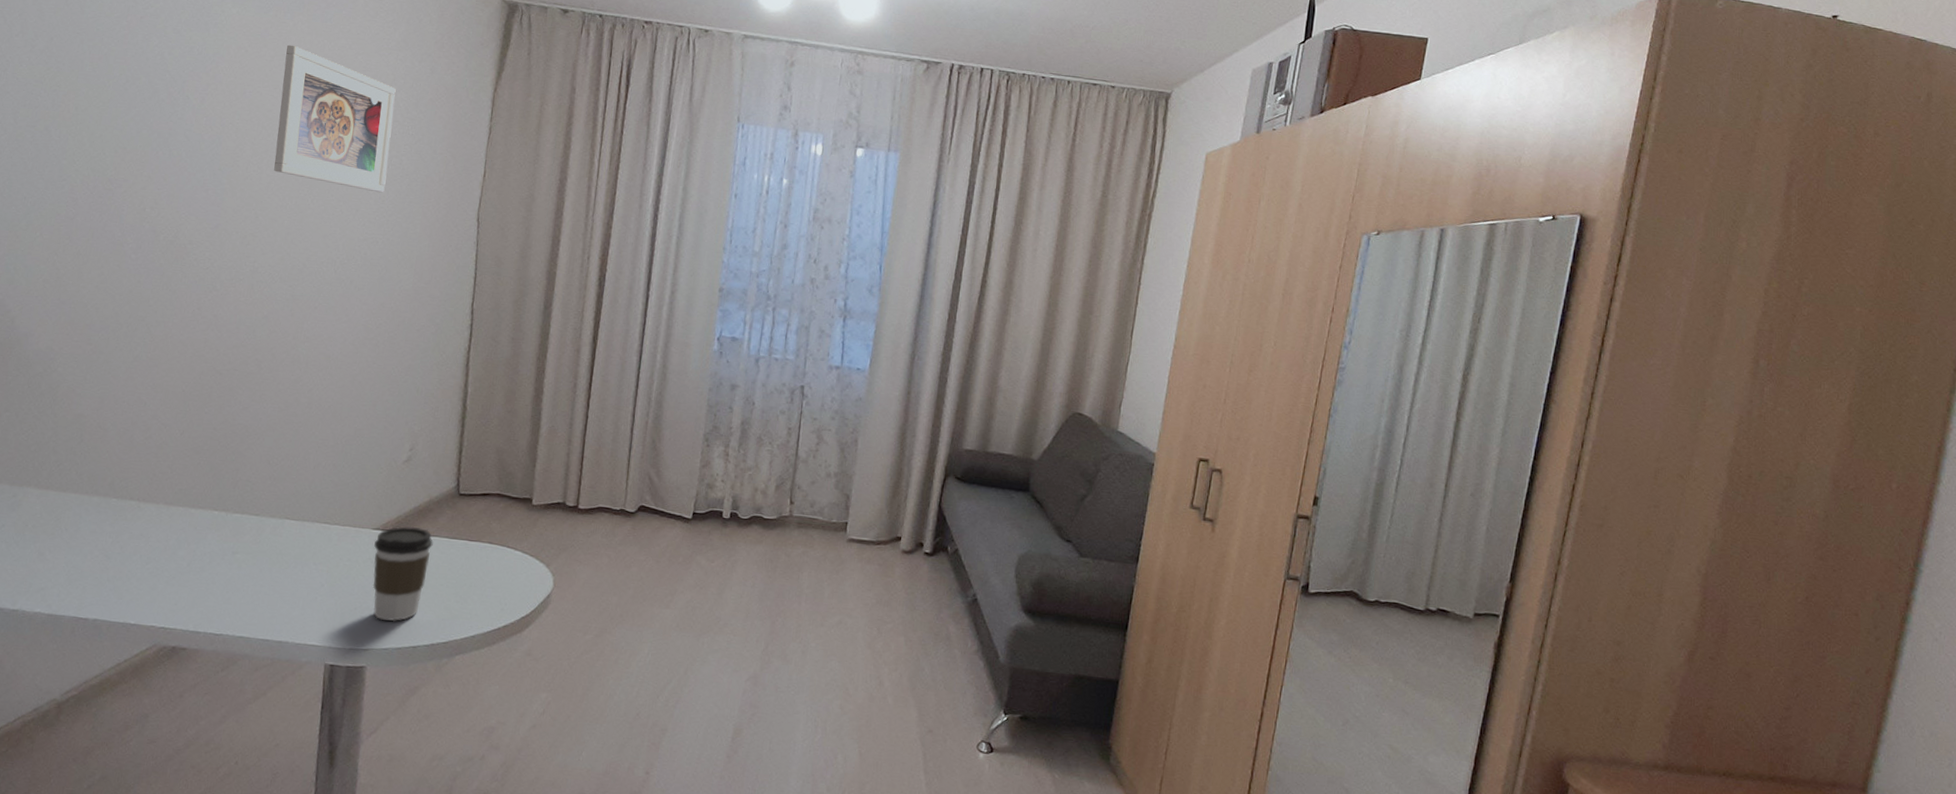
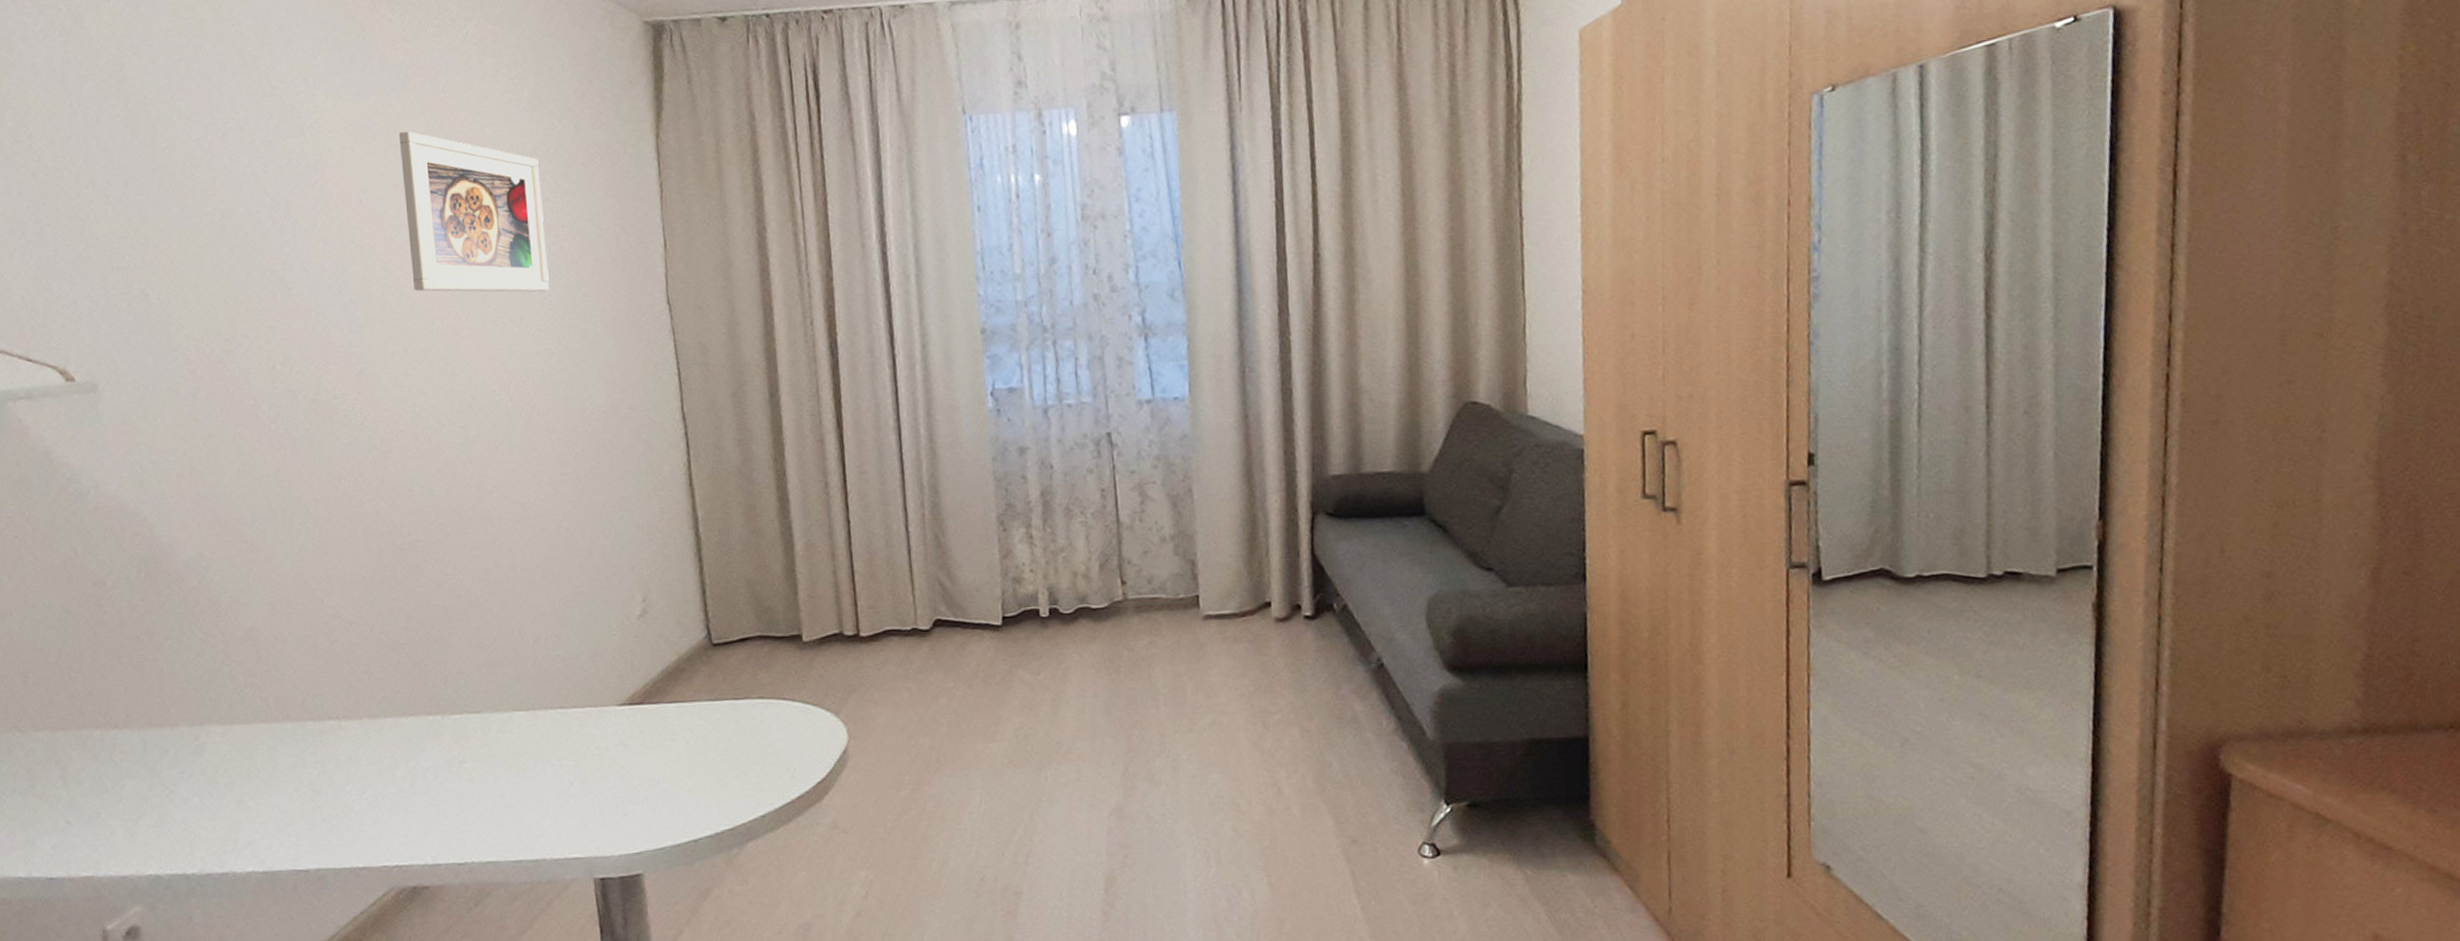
coffee cup: present [372,526,433,622] -> none [623,693,694,814]

